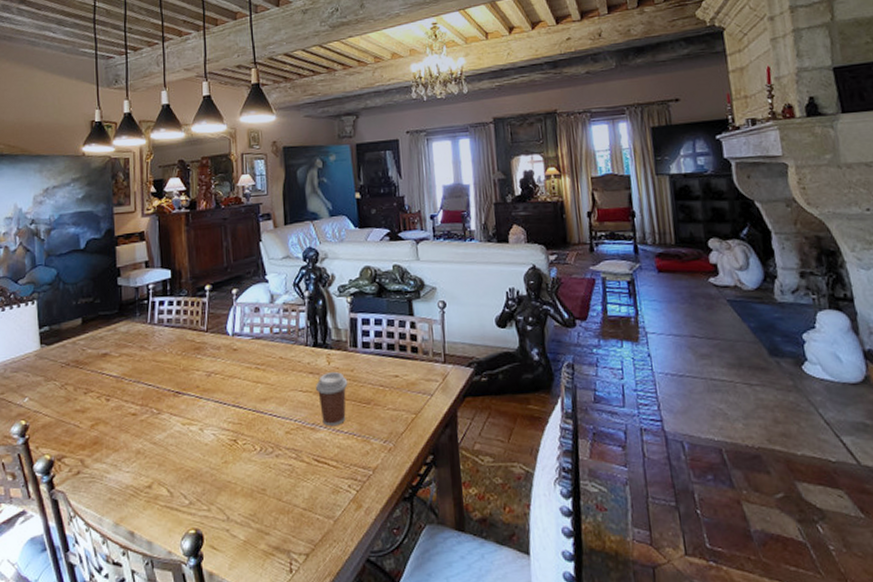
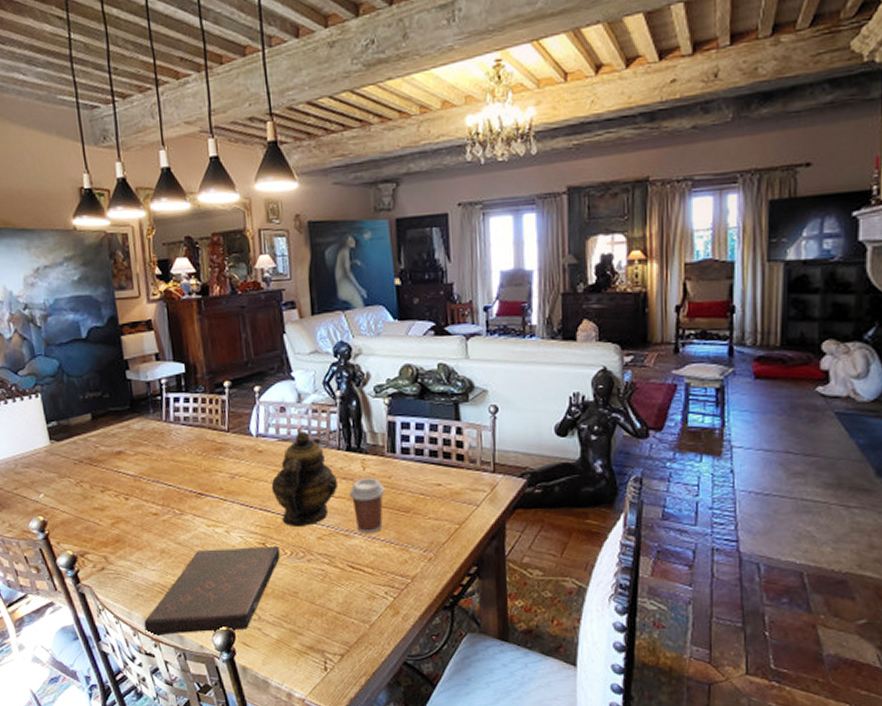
book: none [114,442,250,543] -> present [144,545,280,636]
teapot: none [244,328,306,422] -> present [271,430,339,526]

